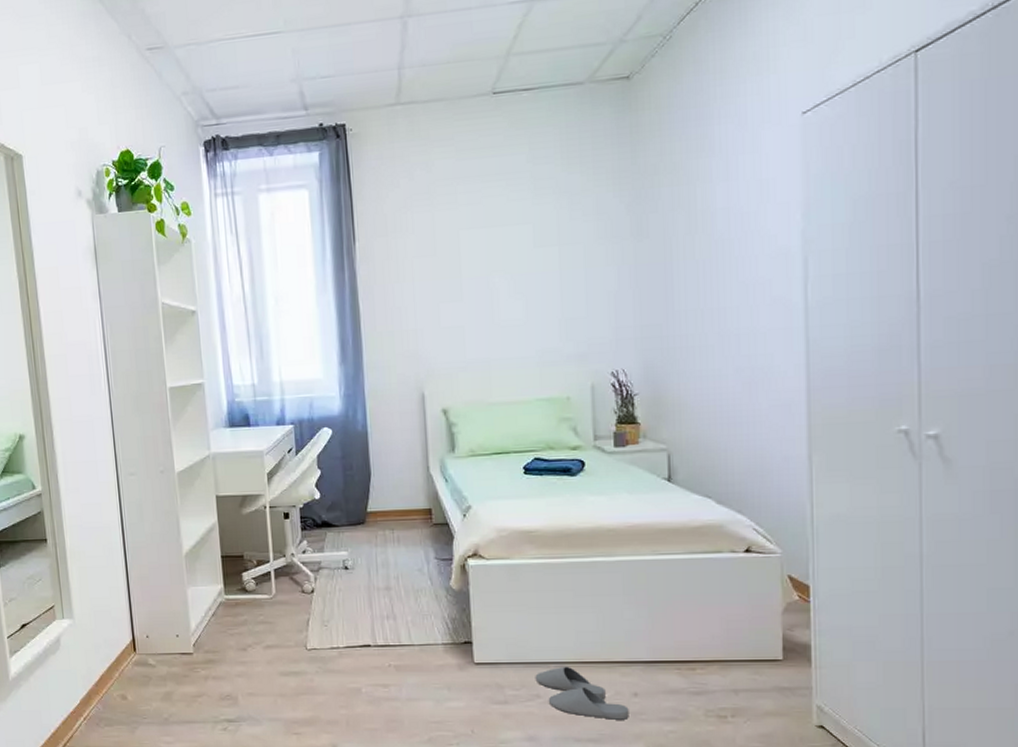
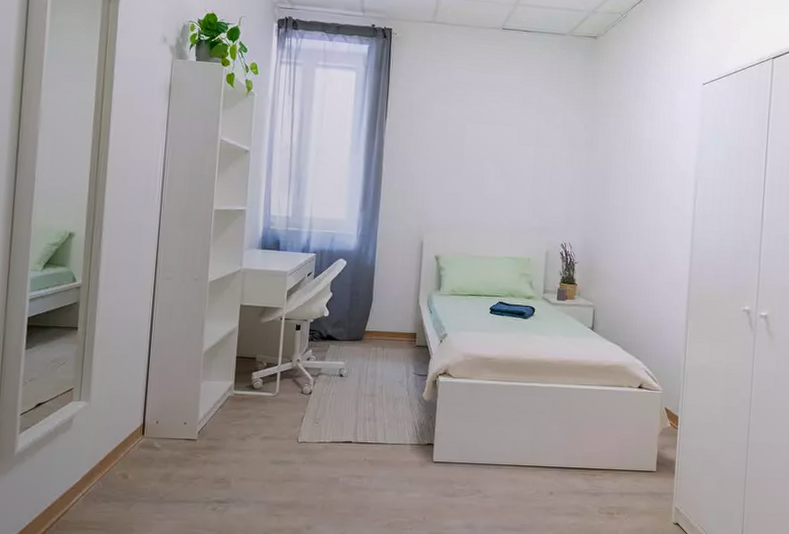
slippers: present [535,666,629,720] -> none [478,468,545,513]

